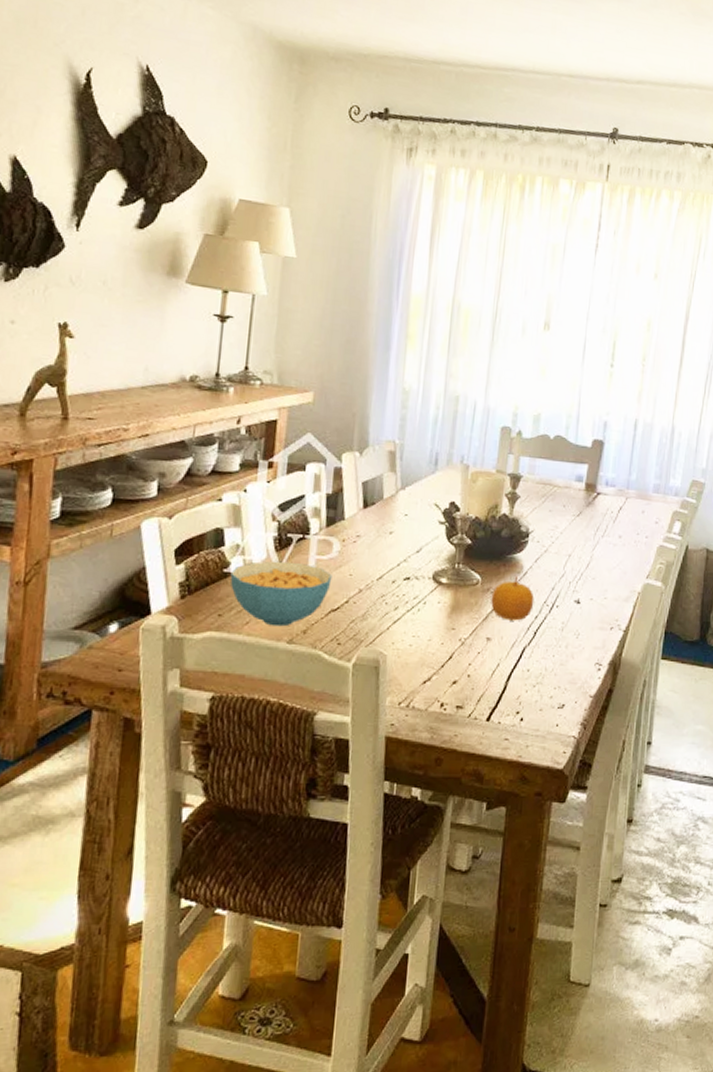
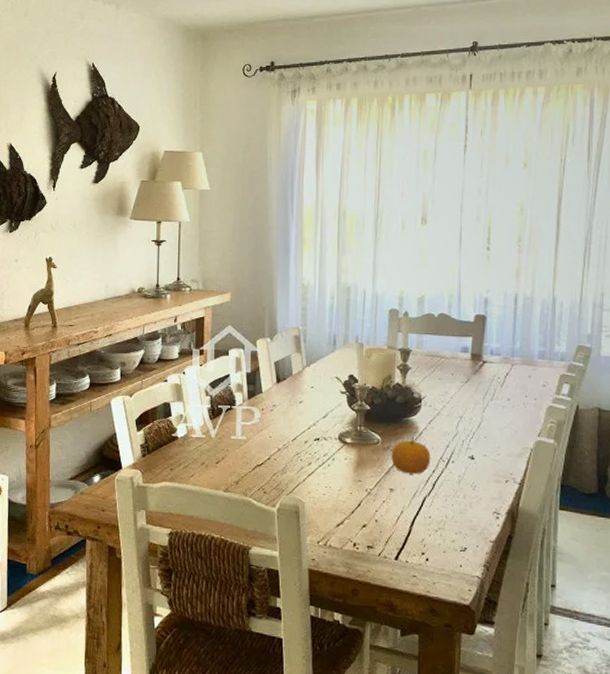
cereal bowl: present [230,561,332,627] -> none [177,427,256,479]

